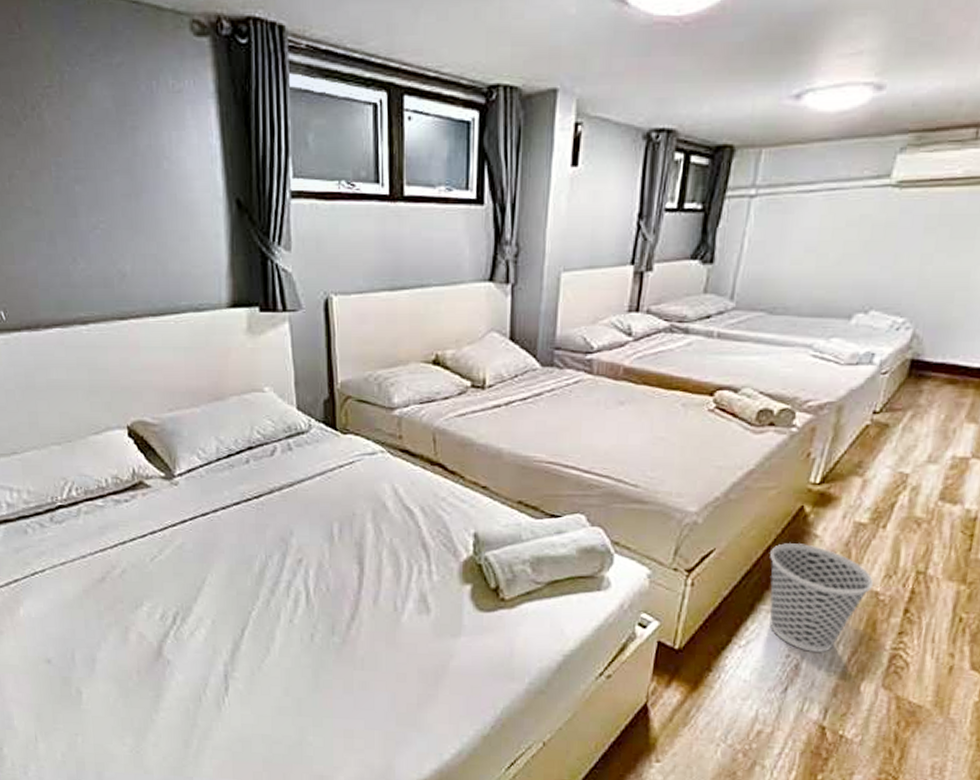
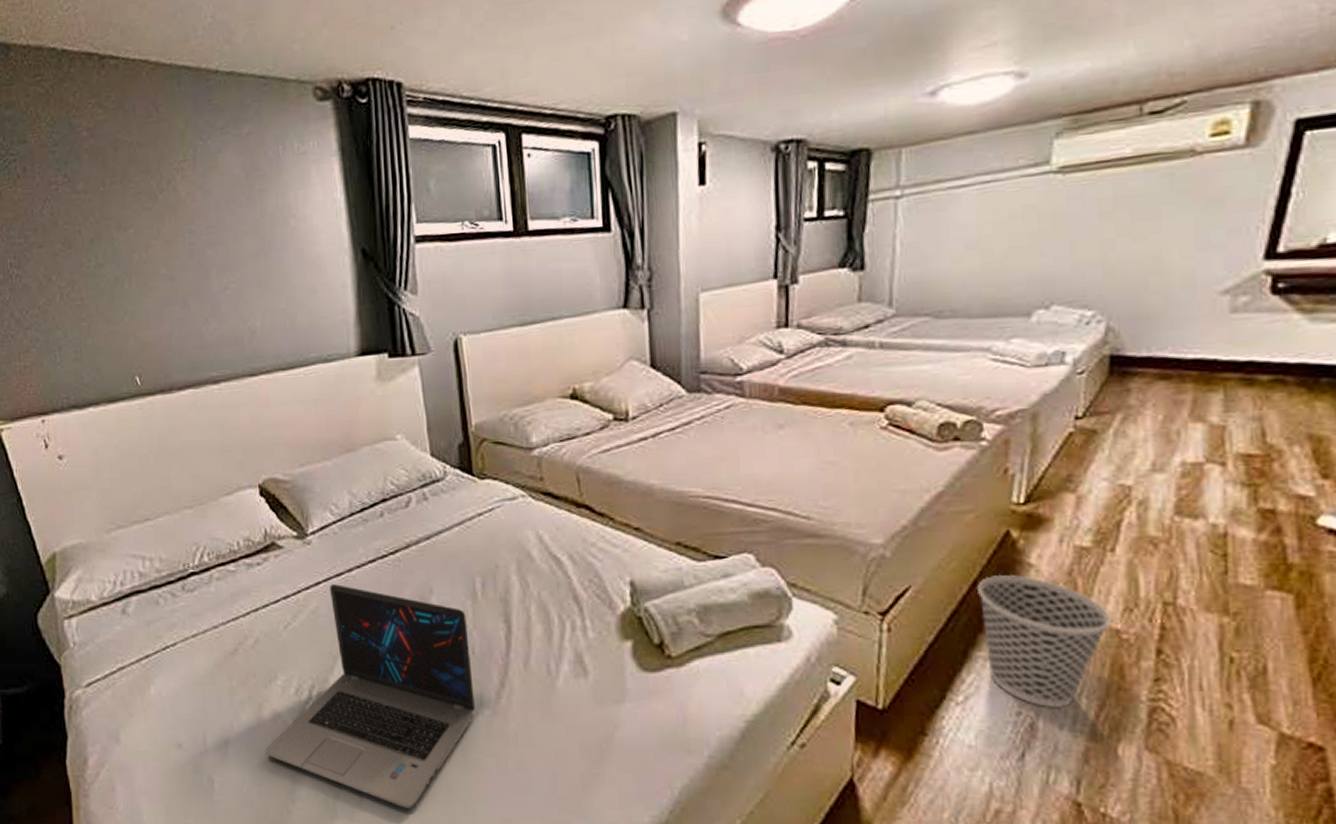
laptop: none [130,523,327,720] -> present [264,584,475,809]

